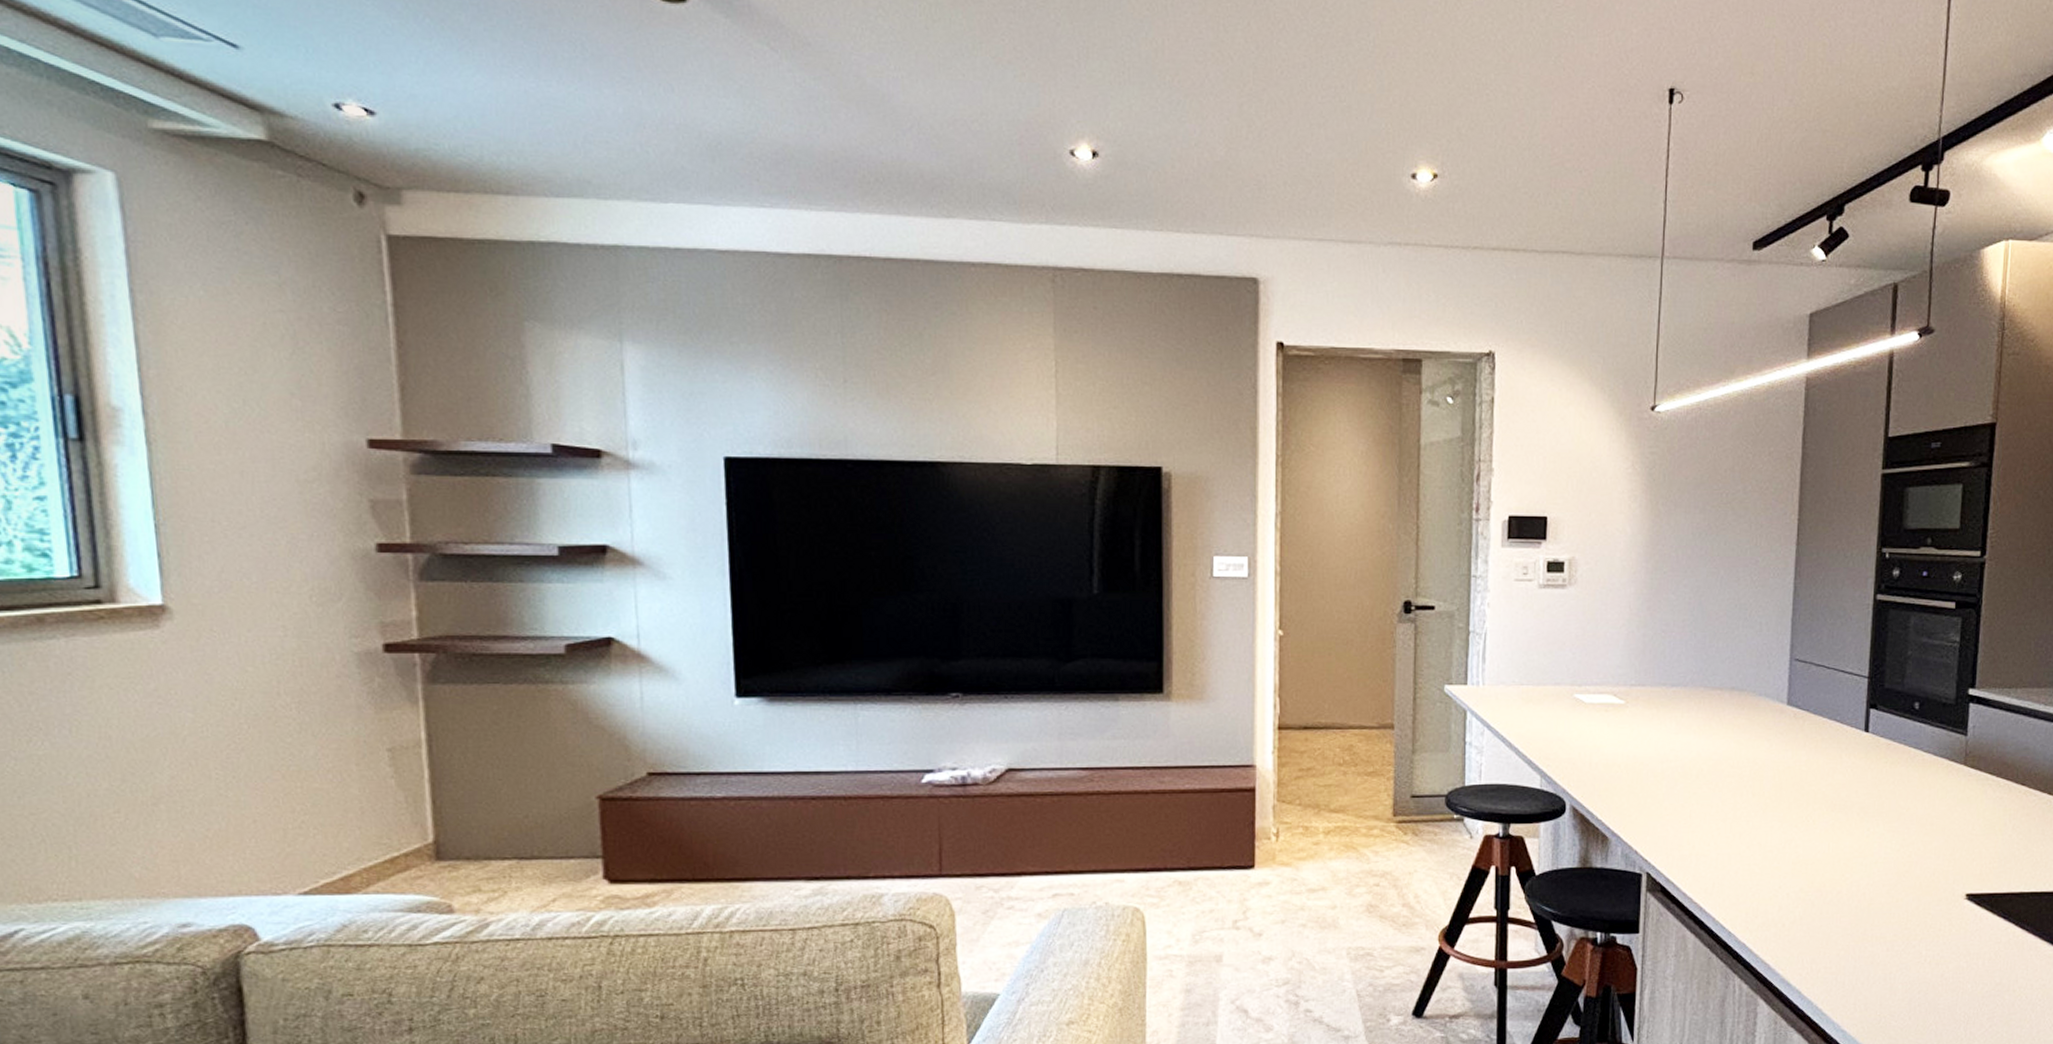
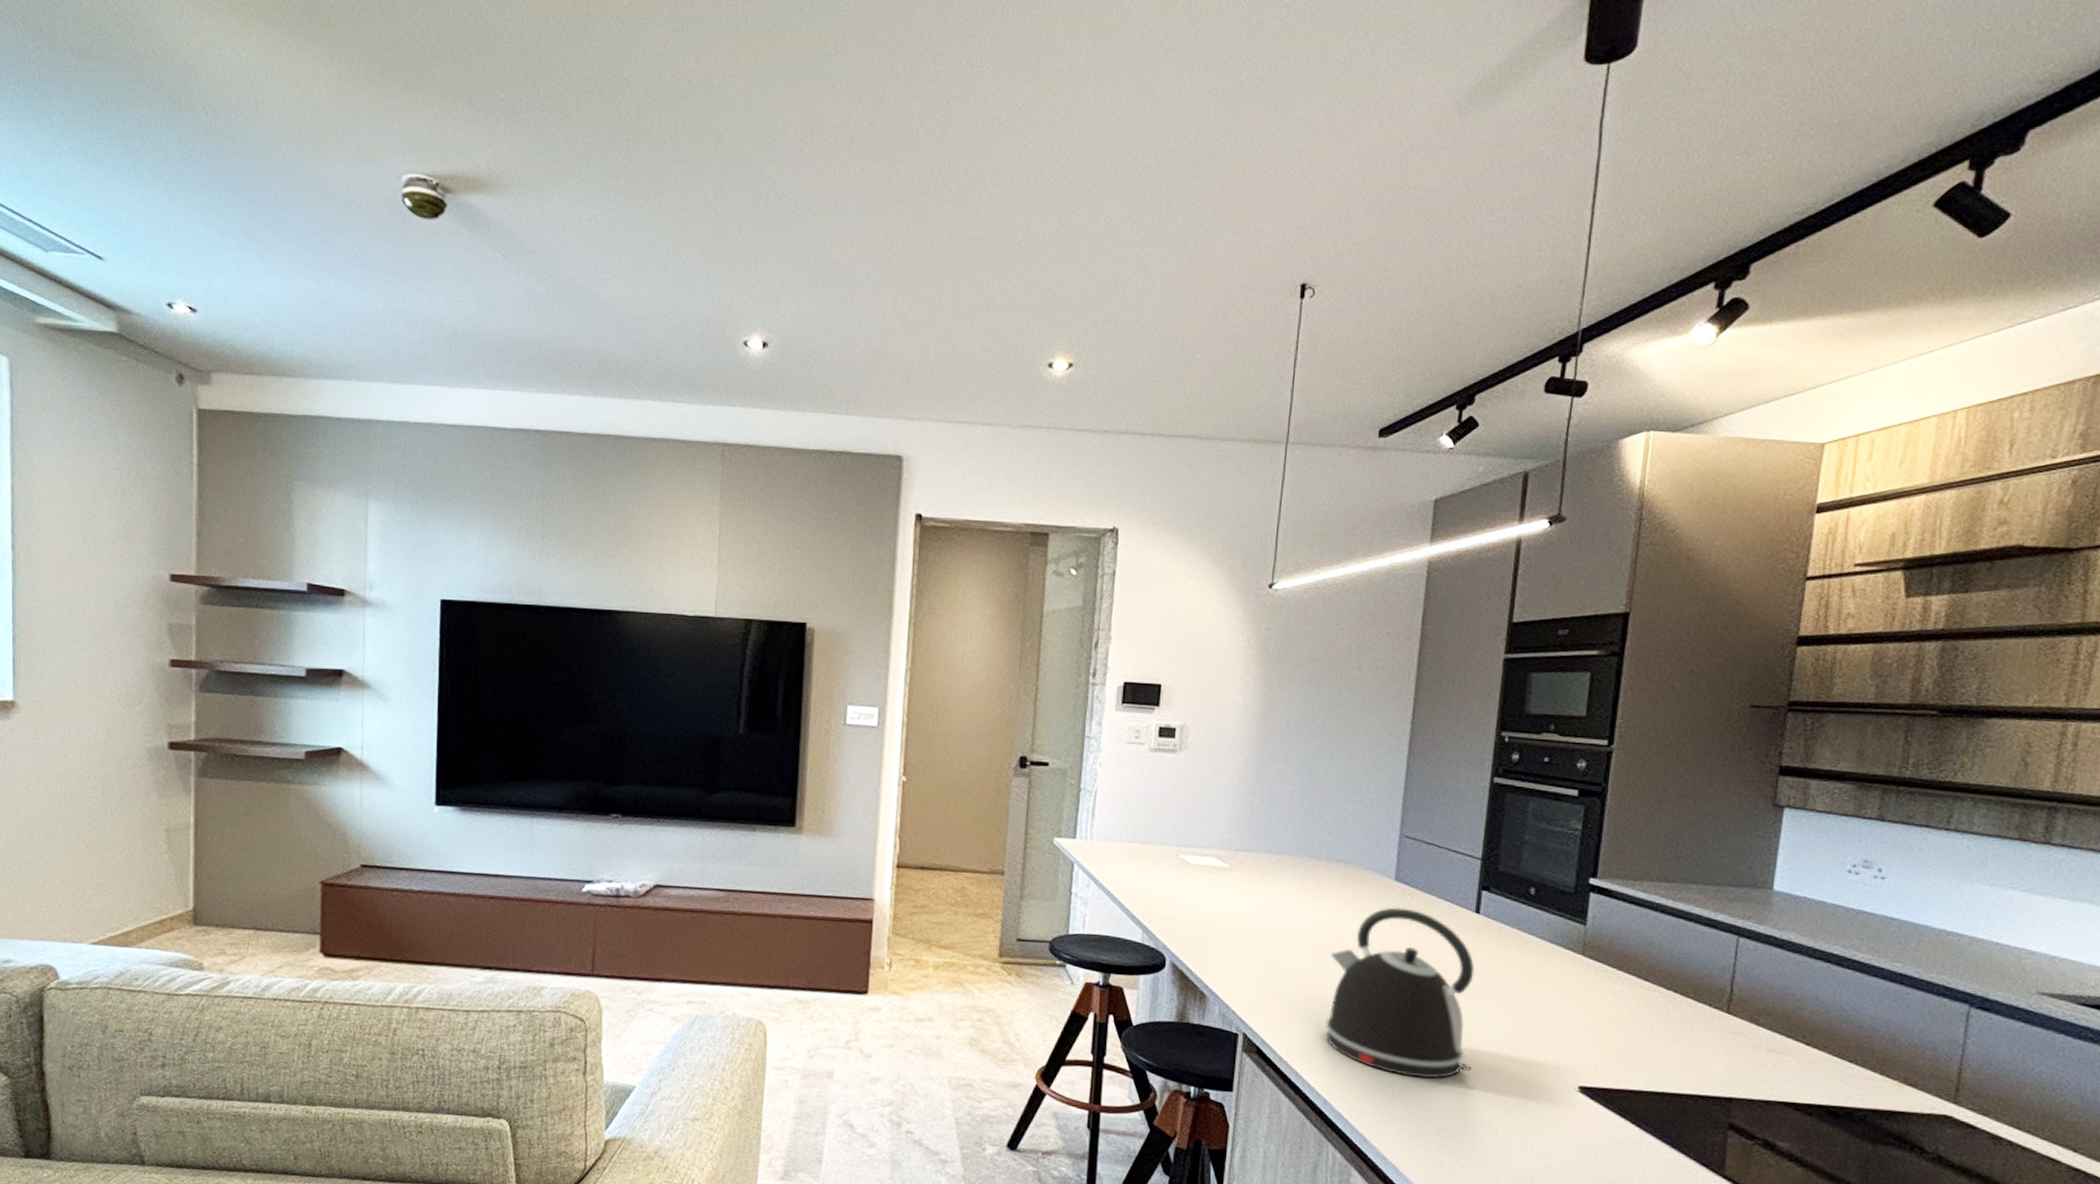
kettle: none [1726,732,1867,901] -> present [1325,907,1475,1079]

